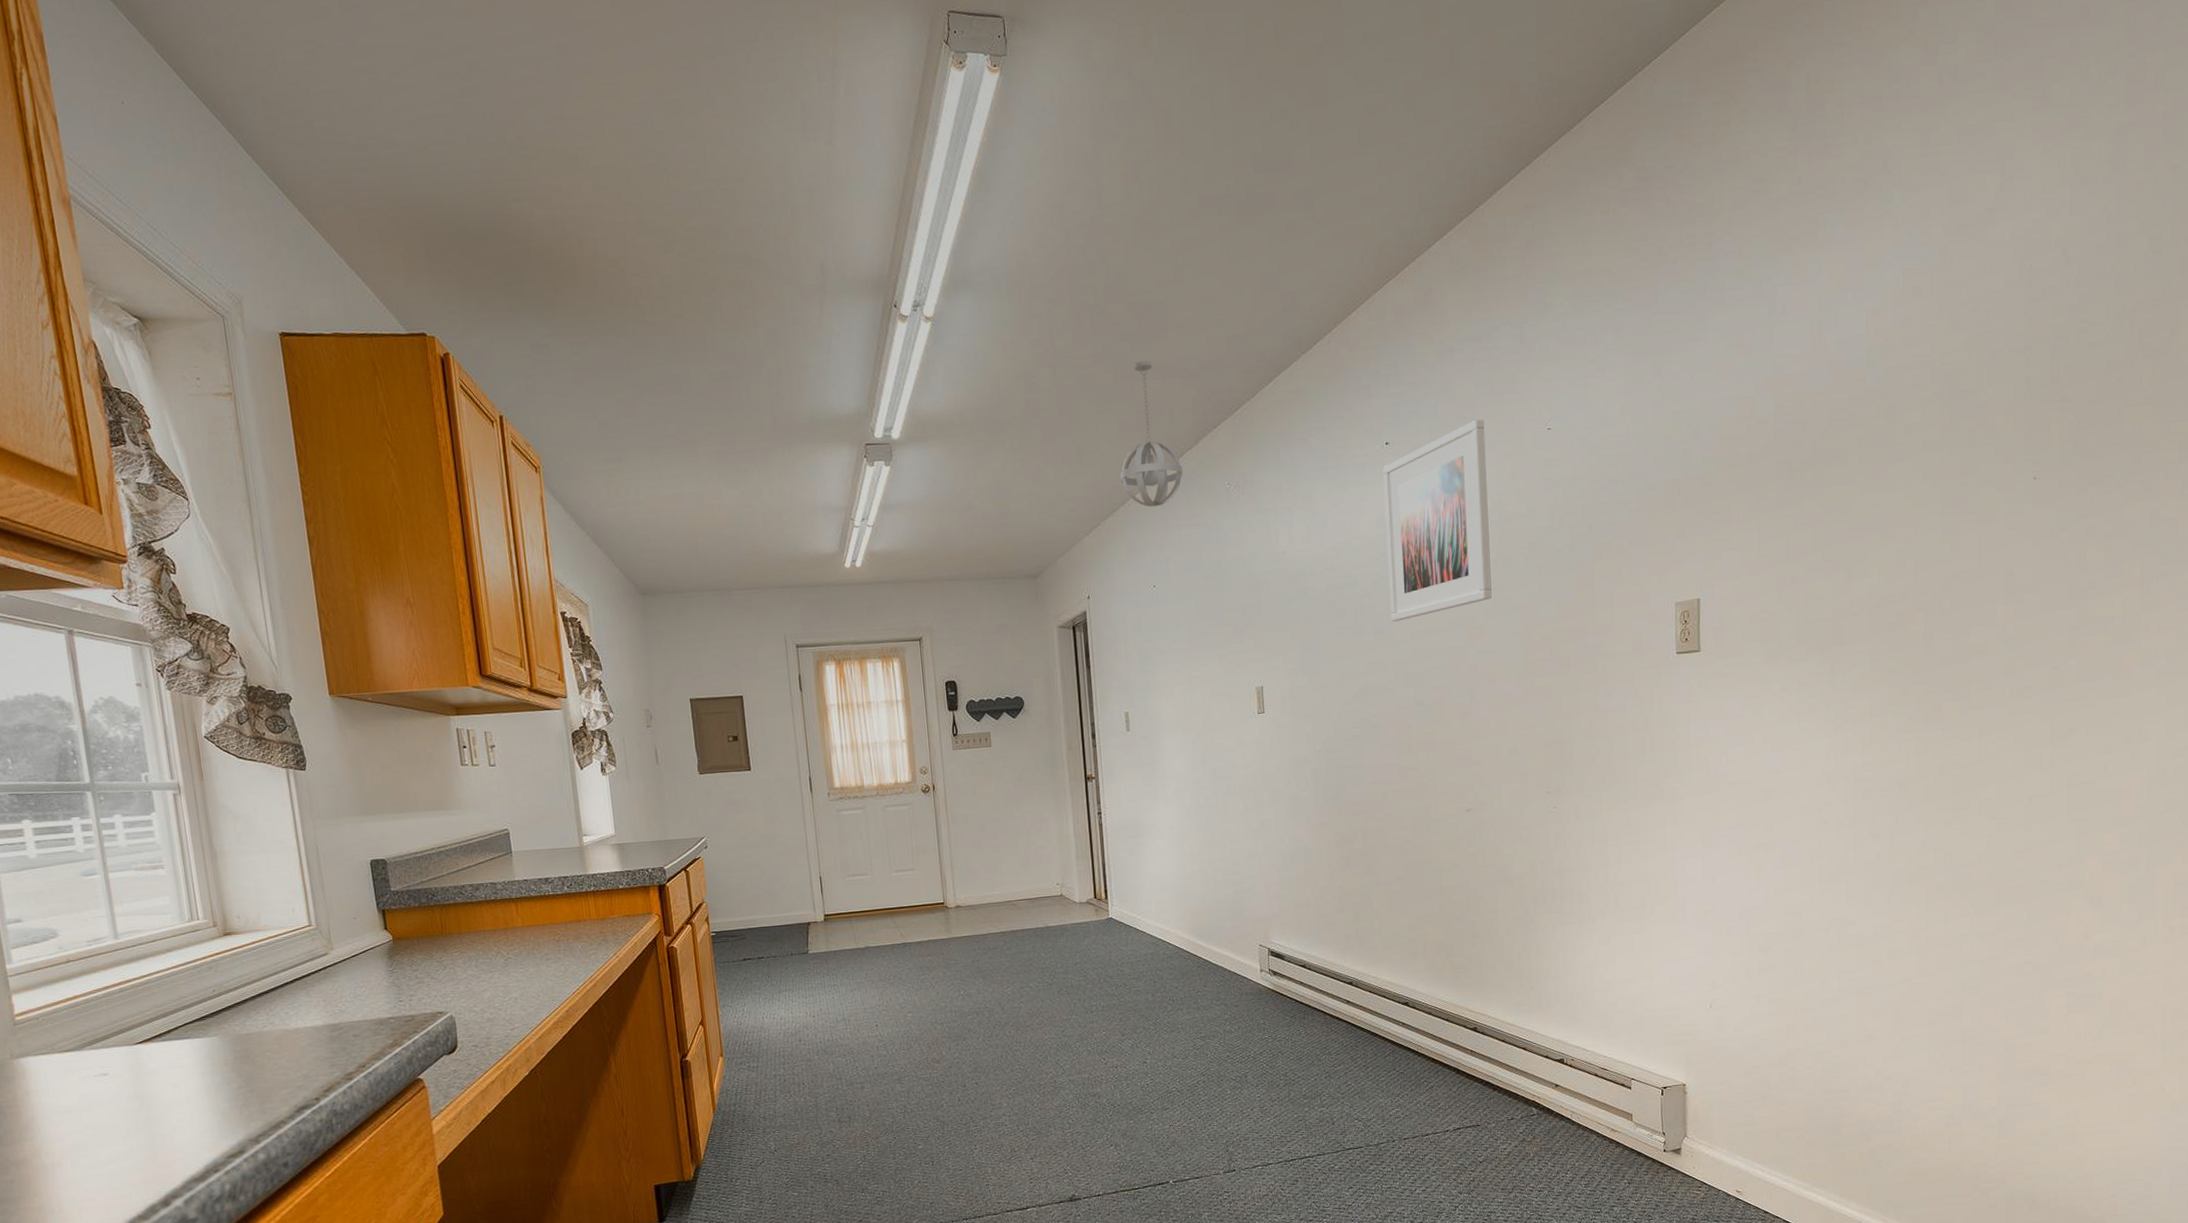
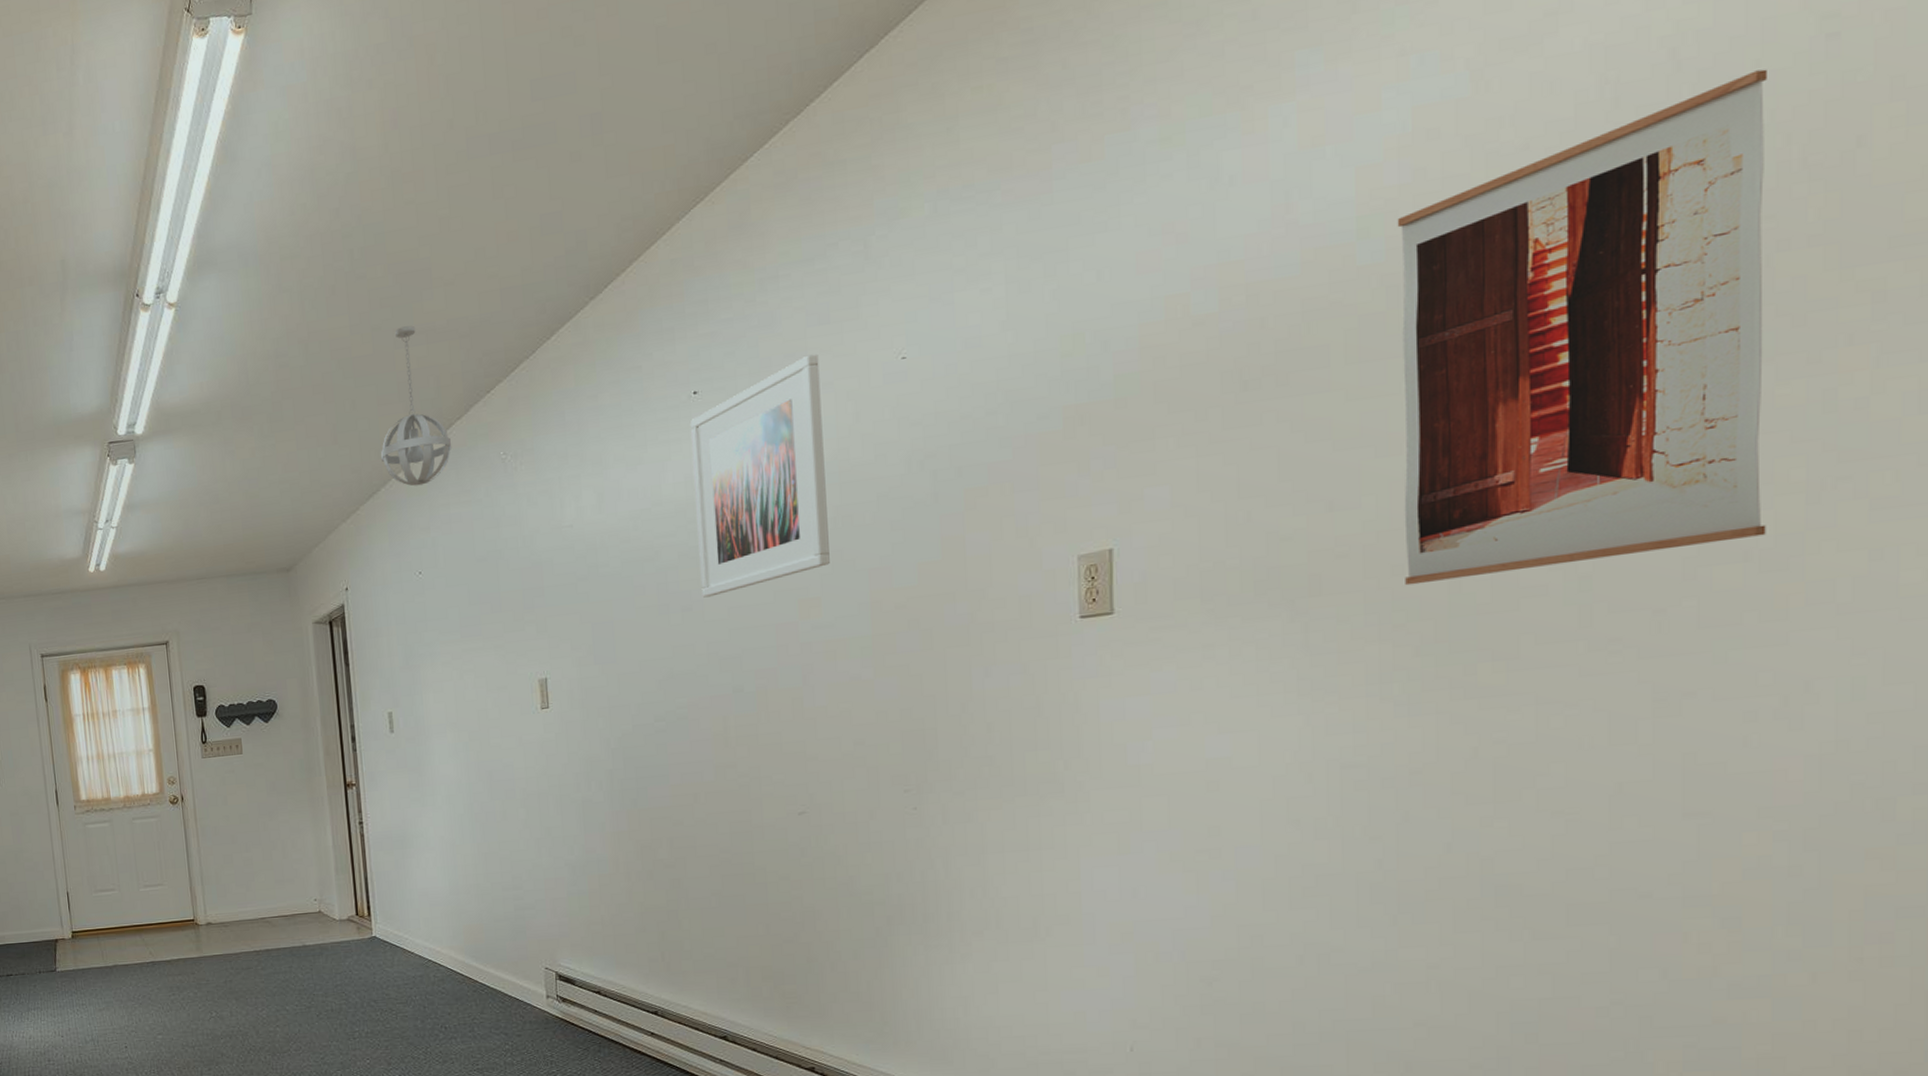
wall art: none [1893,271,2121,640] -> present [1397,69,1769,586]

